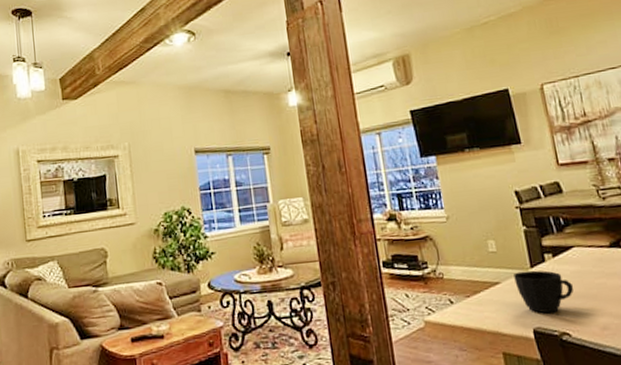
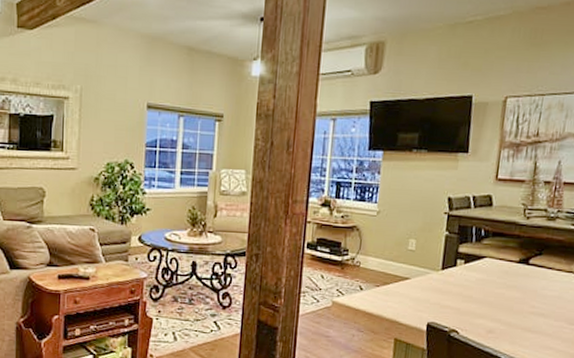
cup: present [513,270,574,314] -> none [423,271,475,312]

